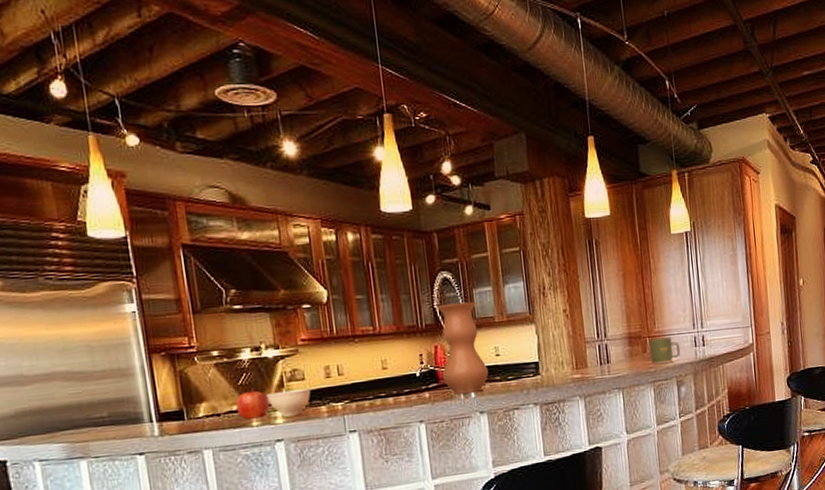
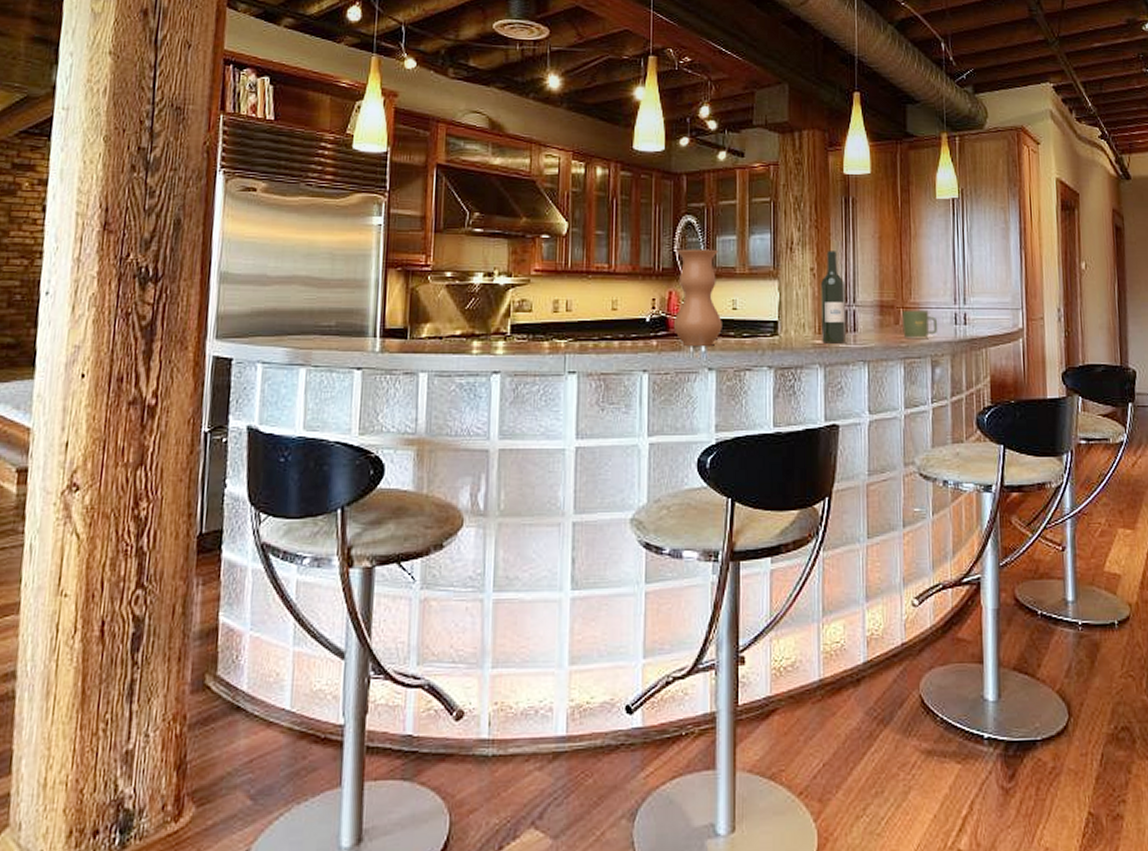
fruit: present [236,388,270,421] -> none [459,314,493,348]
bowl: present [265,389,311,418] -> none [490,321,536,349]
wine bottle: none [573,291,602,377] -> present [820,251,847,344]

